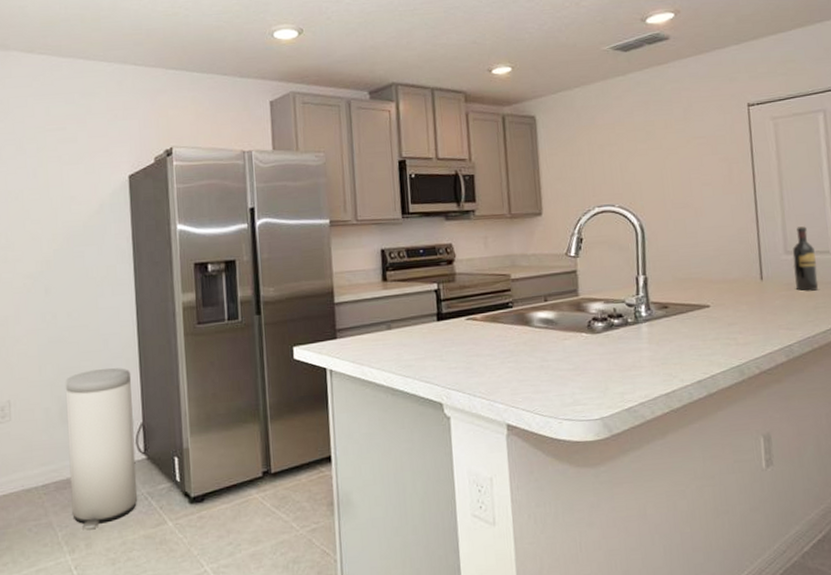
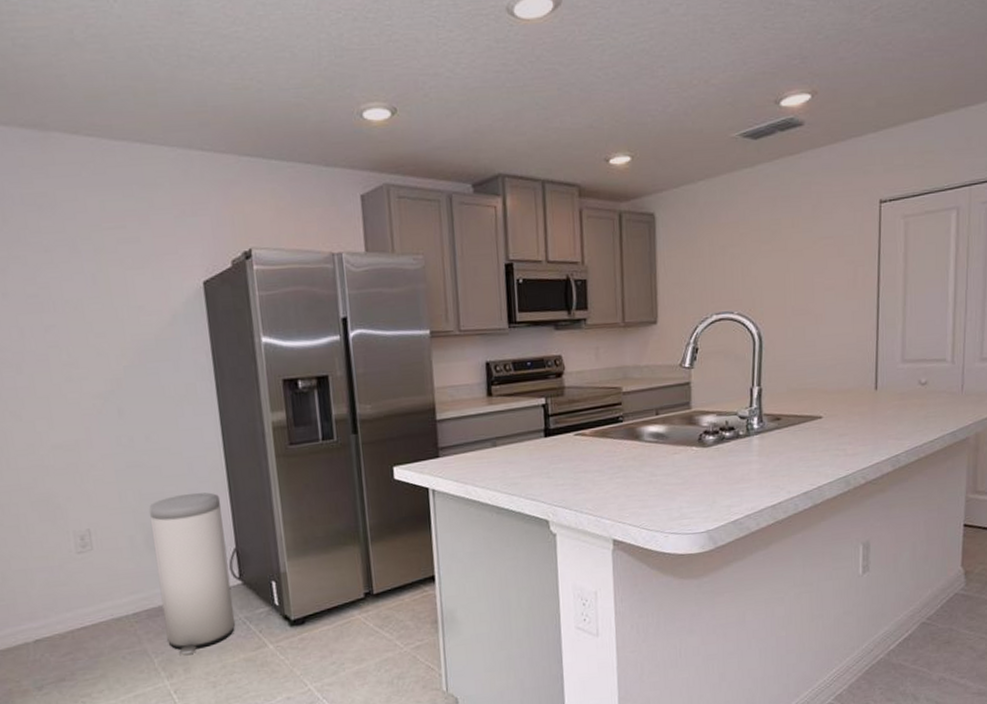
wine bottle: present [792,226,819,291] -> none [908,333,933,400]

